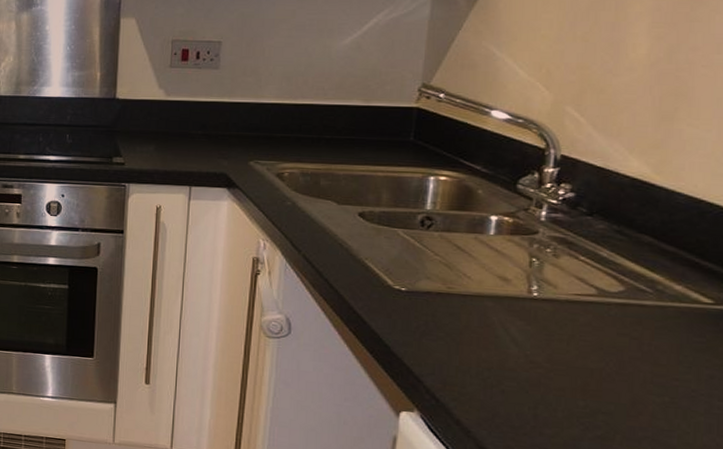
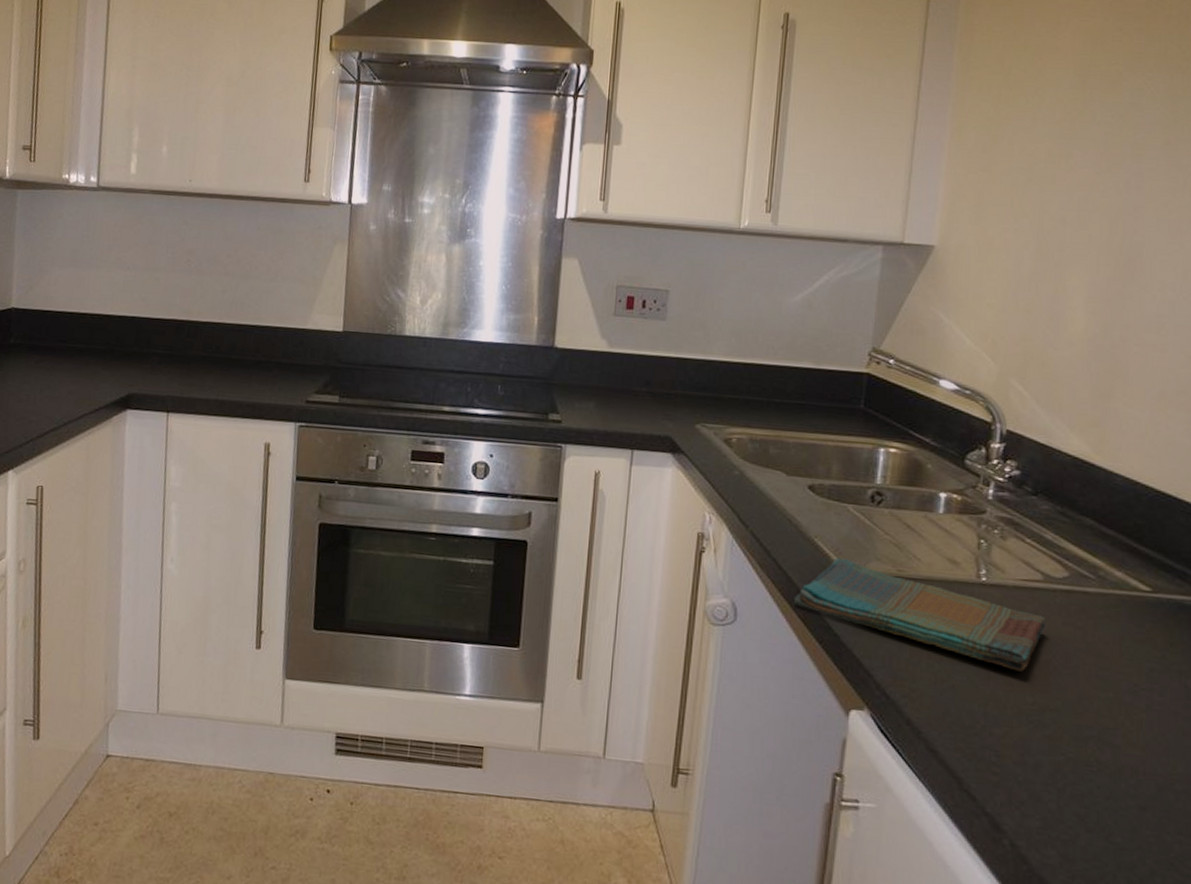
dish towel: none [345,277,600,378] -> present [793,557,1046,672]

